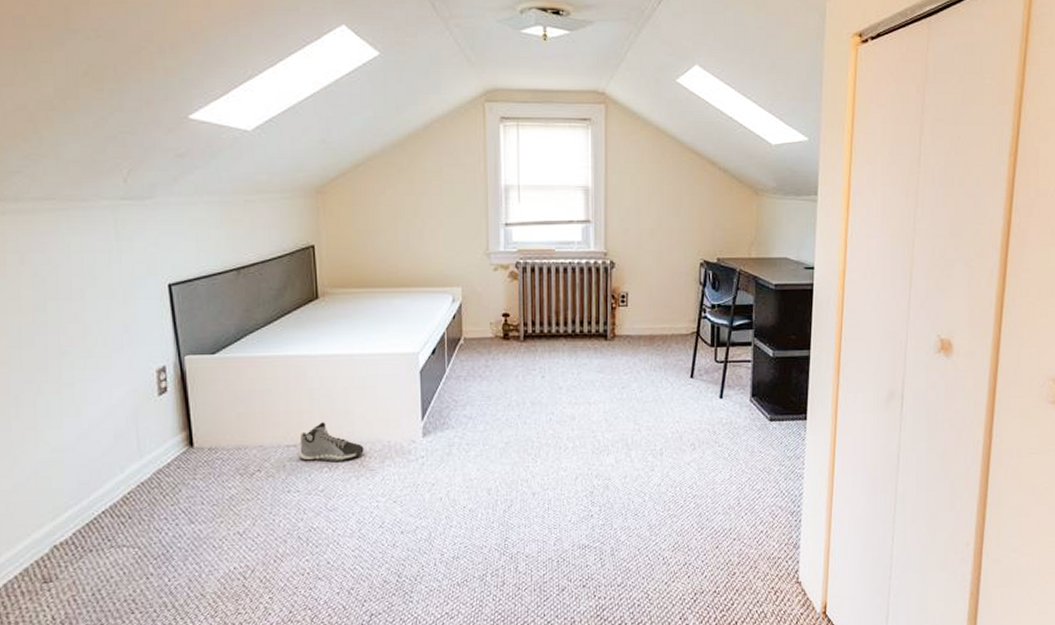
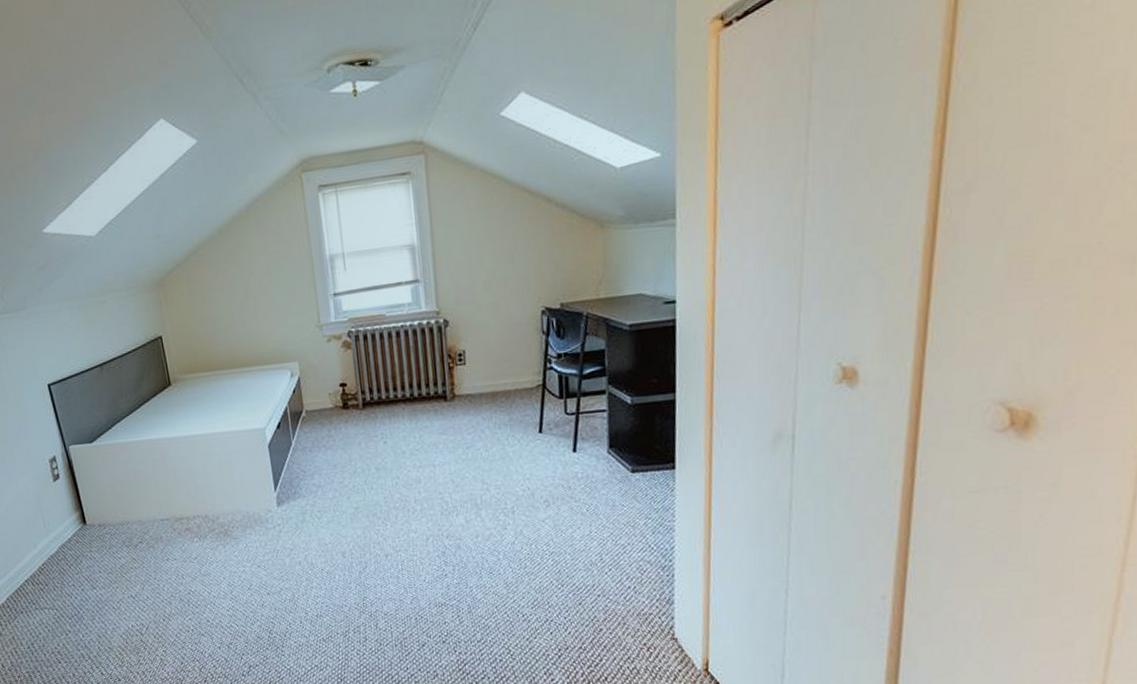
sneaker: present [298,422,364,461] -> none [171,497,227,533]

